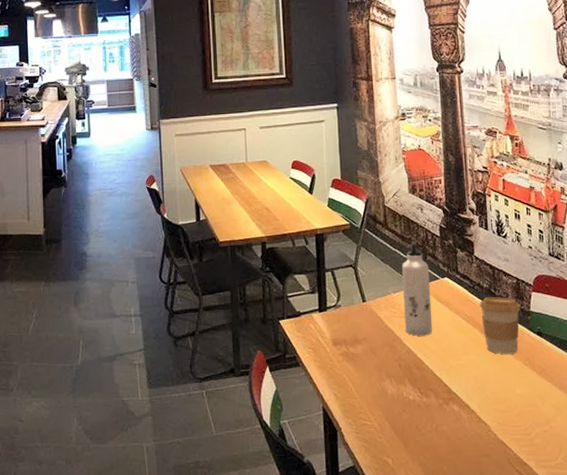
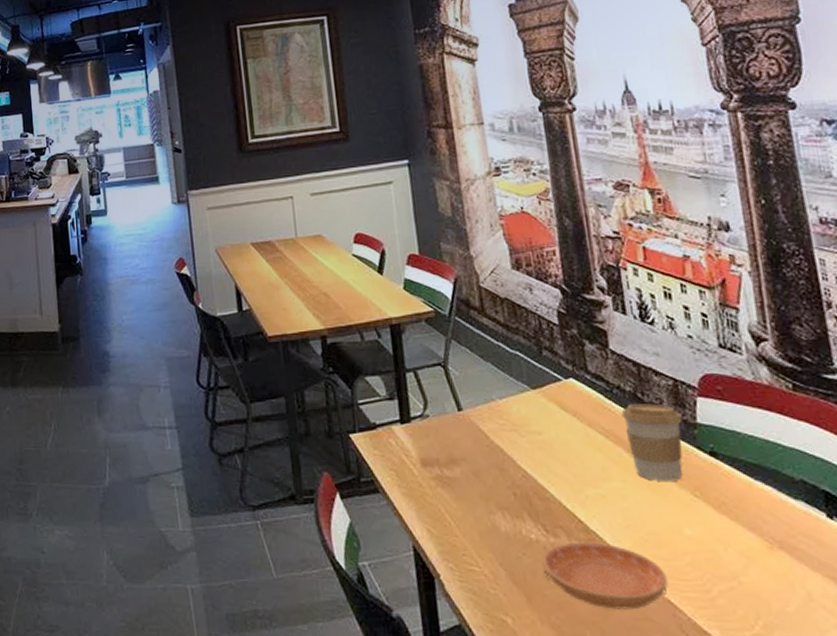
water bottle: present [402,241,433,336] -> none [508,331,557,456]
saucer: none [416,400,502,450] -> present [542,542,668,610]

